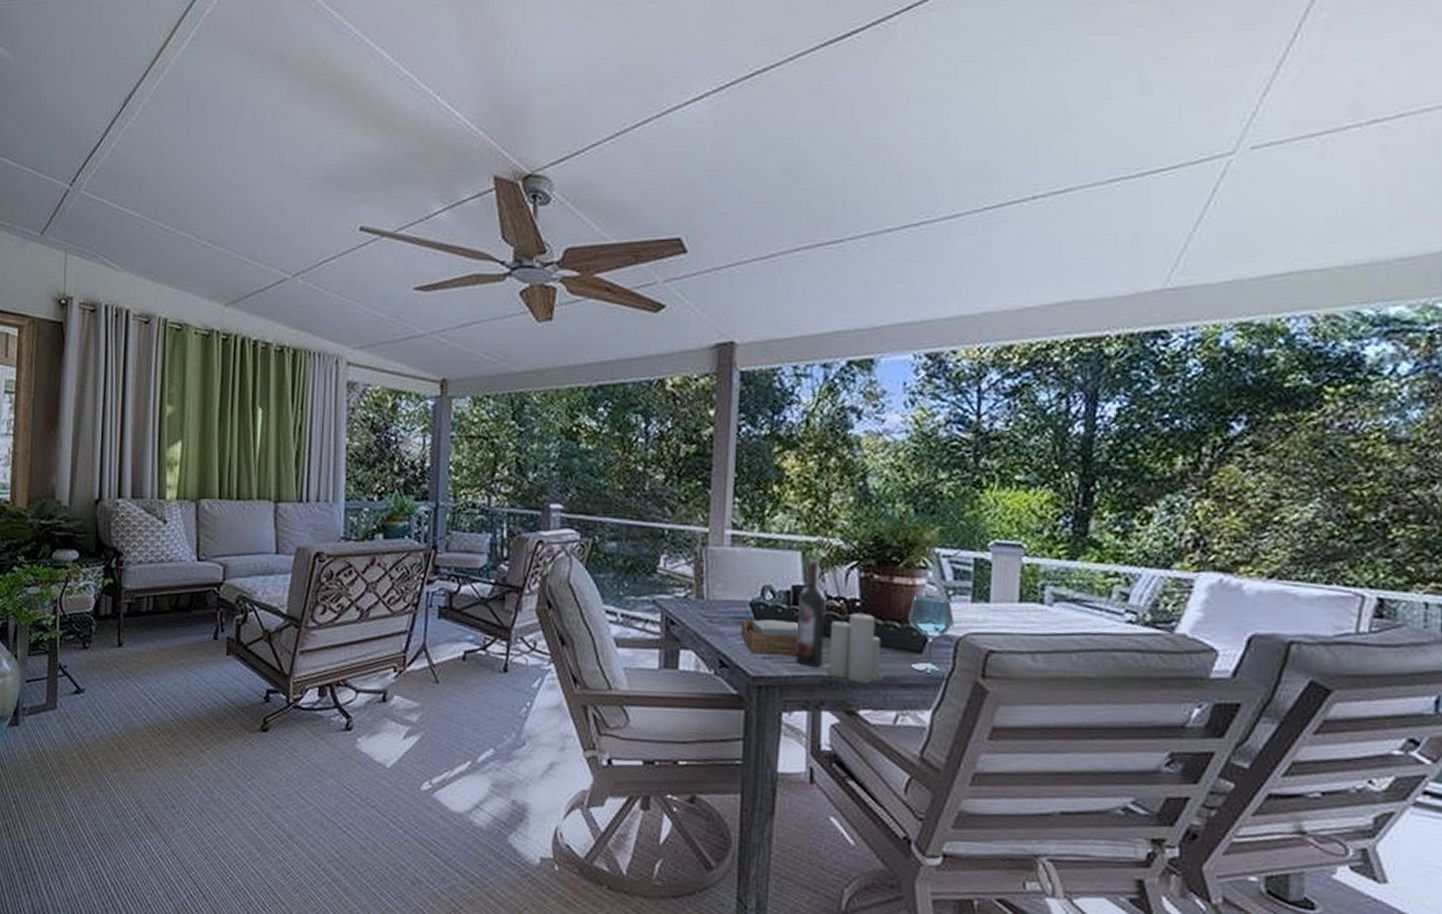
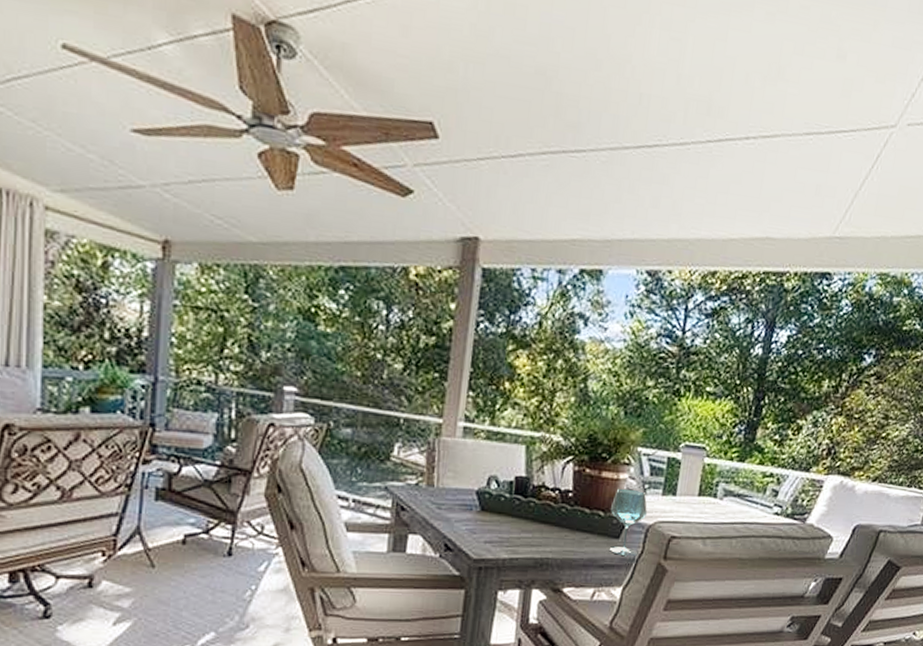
napkin holder: present [741,619,800,656] -> none [466,506,519,541]
wine bottle: present [795,560,826,668] -> none [513,453,544,551]
candle: present [827,612,883,684] -> none [539,501,587,565]

